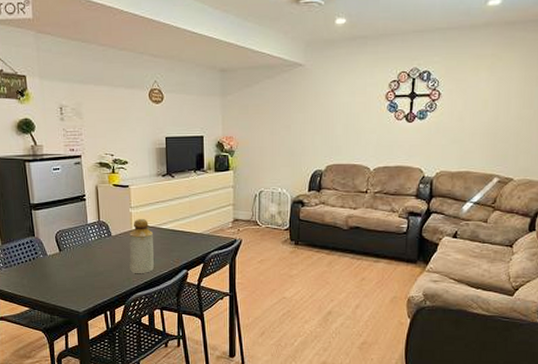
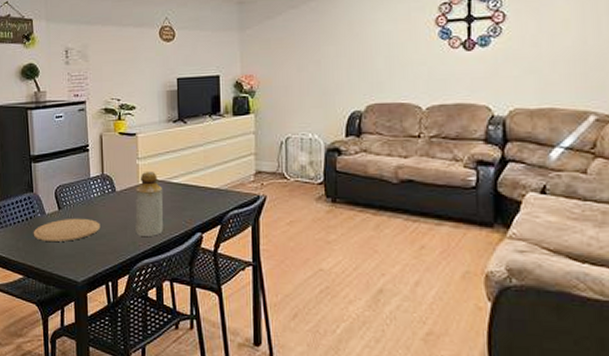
plate: none [36,258,99,279] -> present [33,218,101,242]

